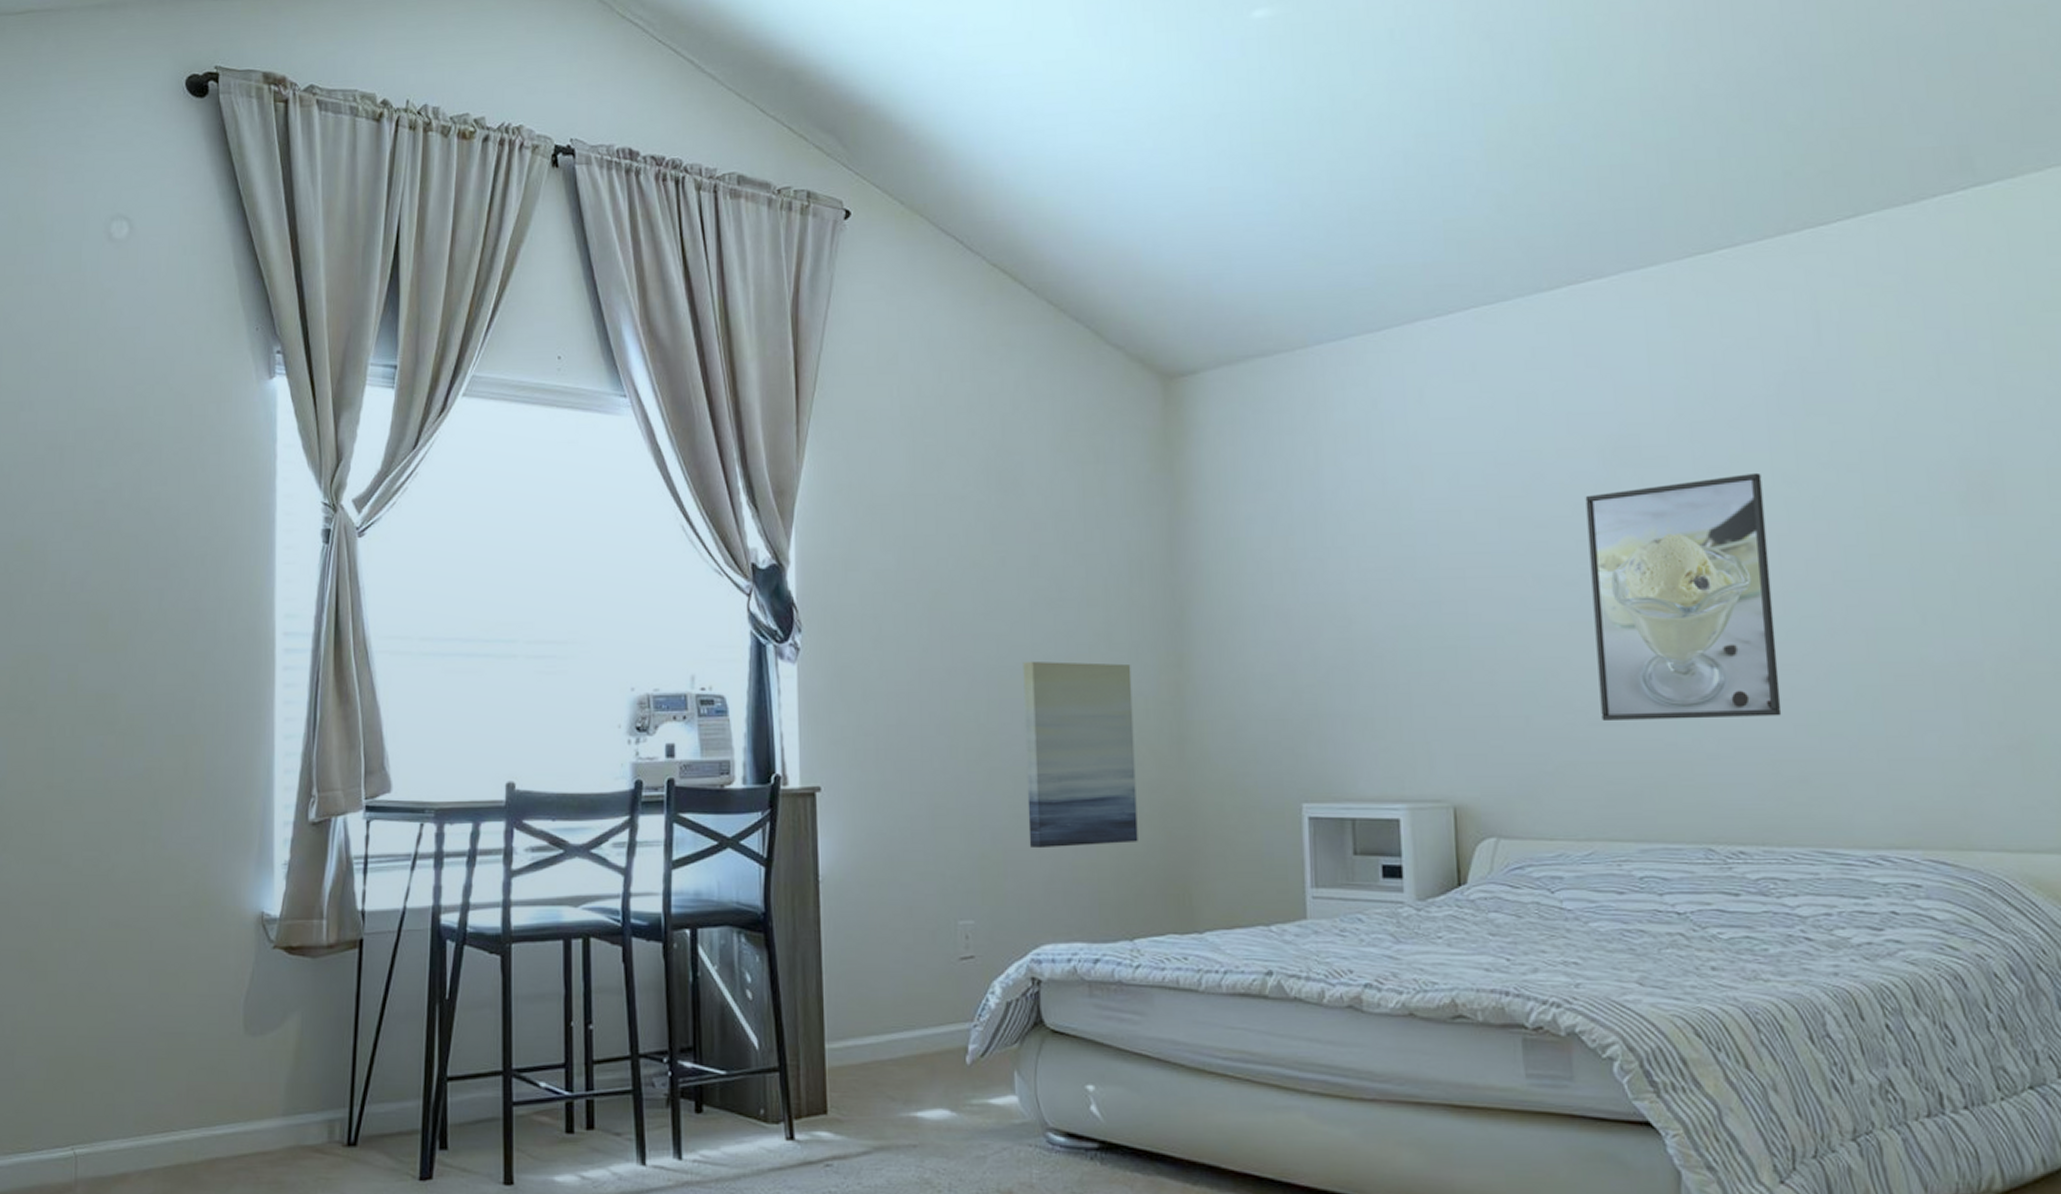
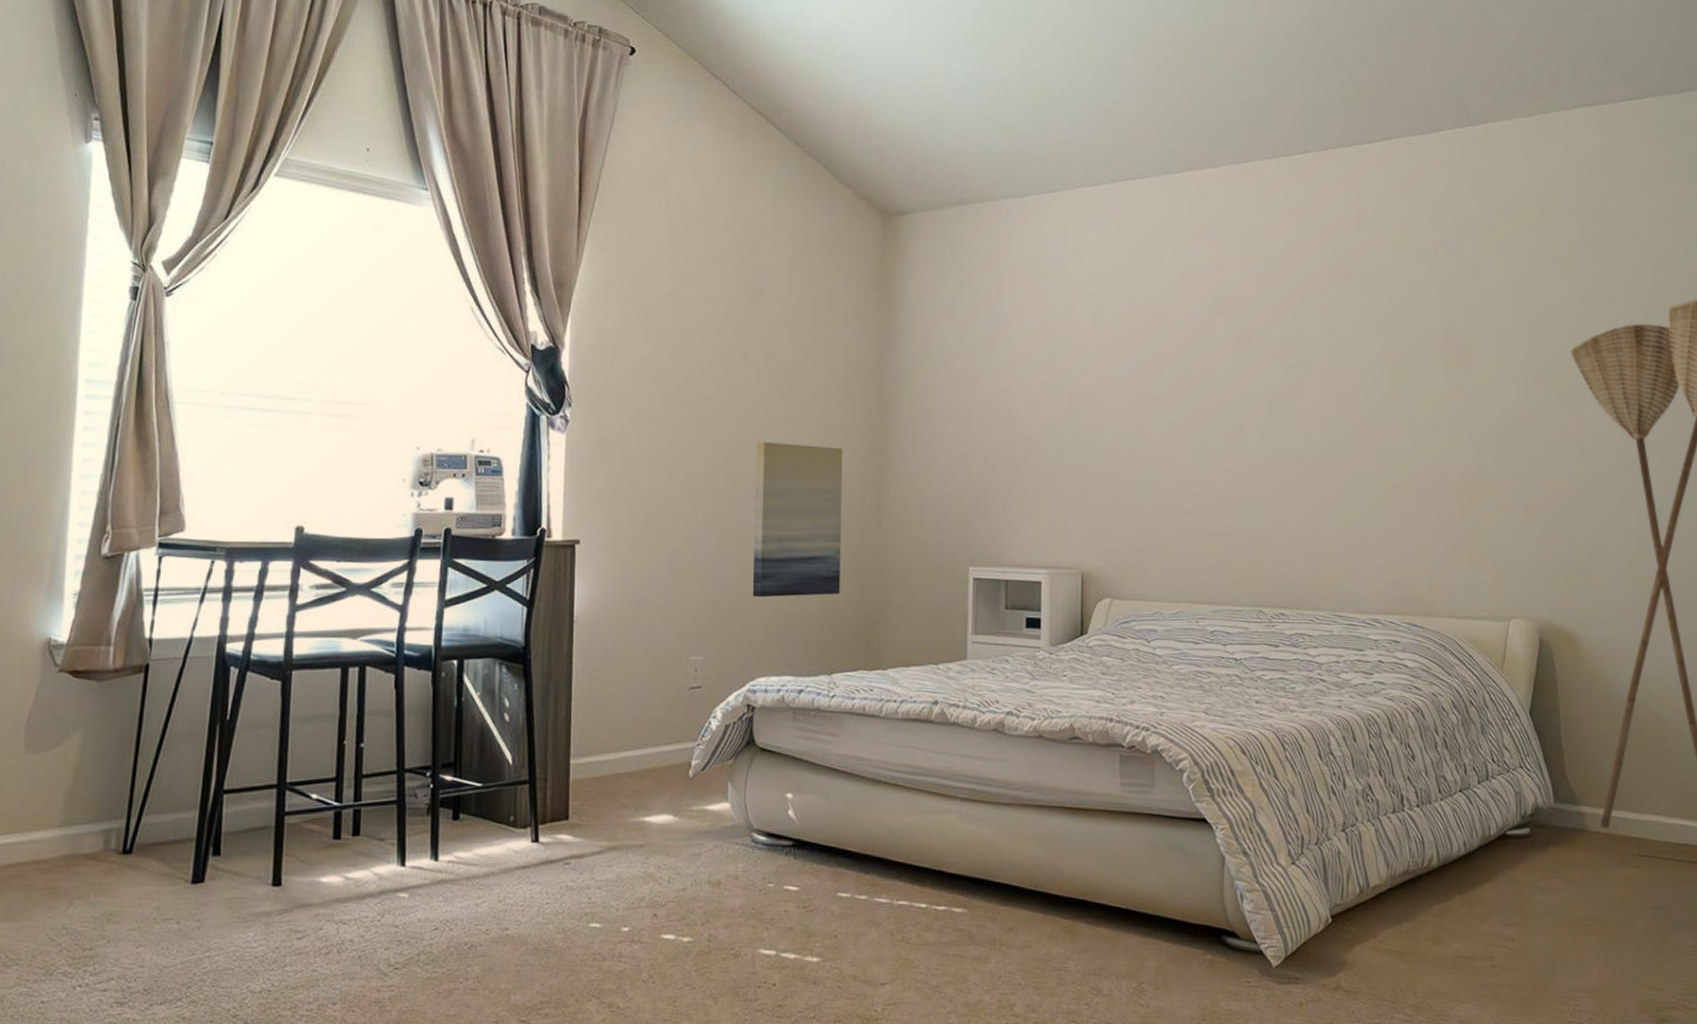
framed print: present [1585,472,1782,720] -> none [1191,326,1316,512]

